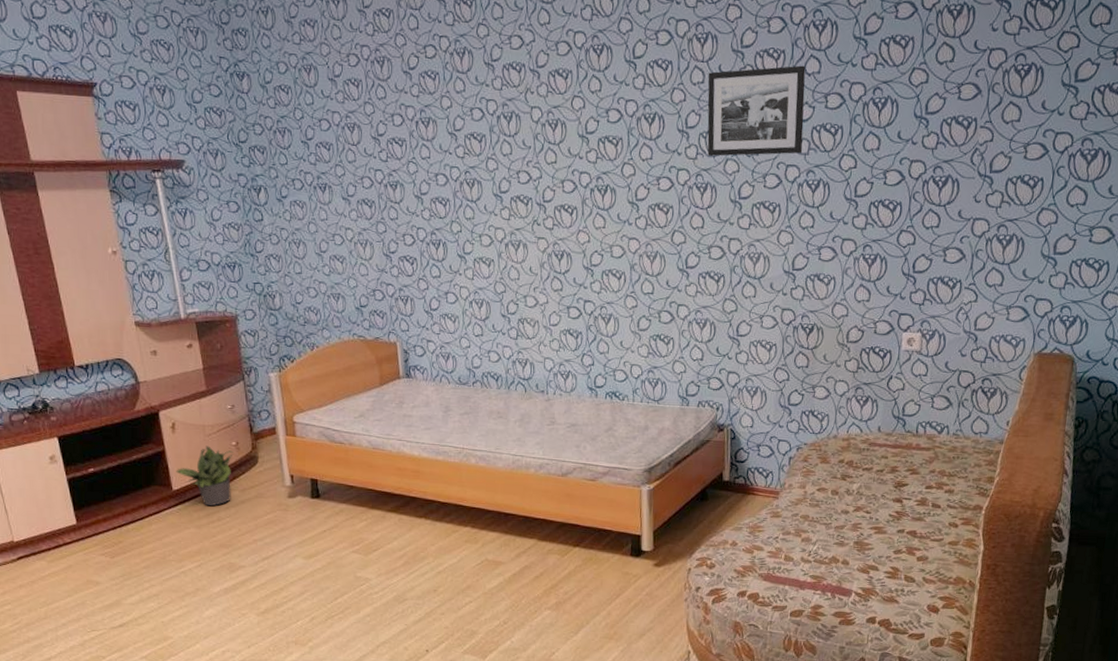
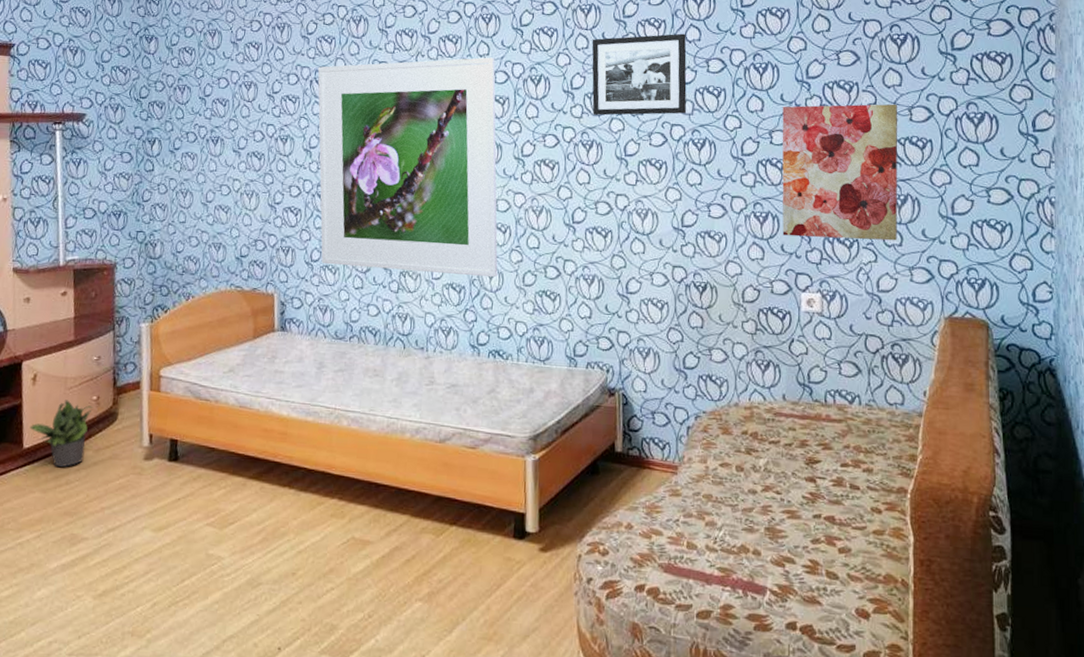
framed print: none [423,93,613,323] -> present [317,57,498,278]
wall art: none [889,140,1013,281] -> present [782,104,897,241]

